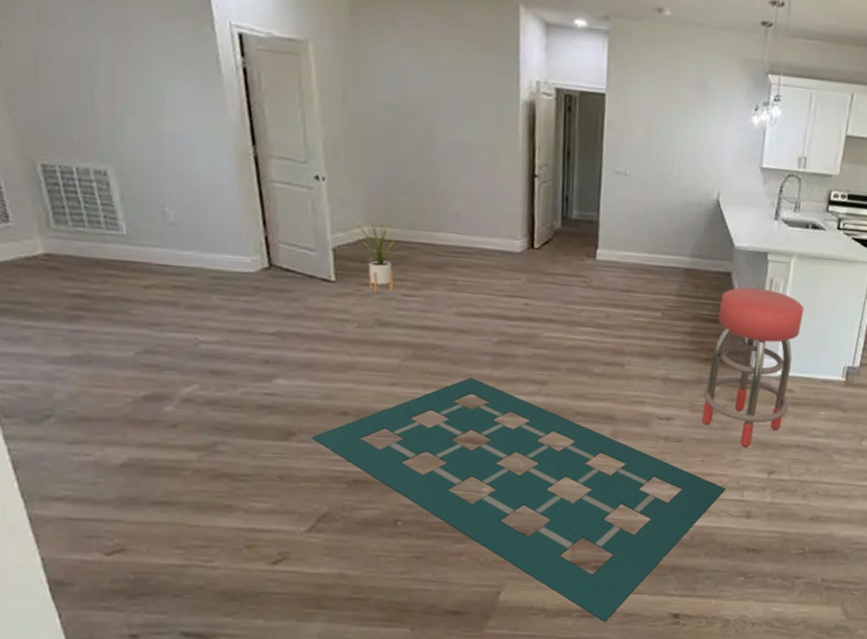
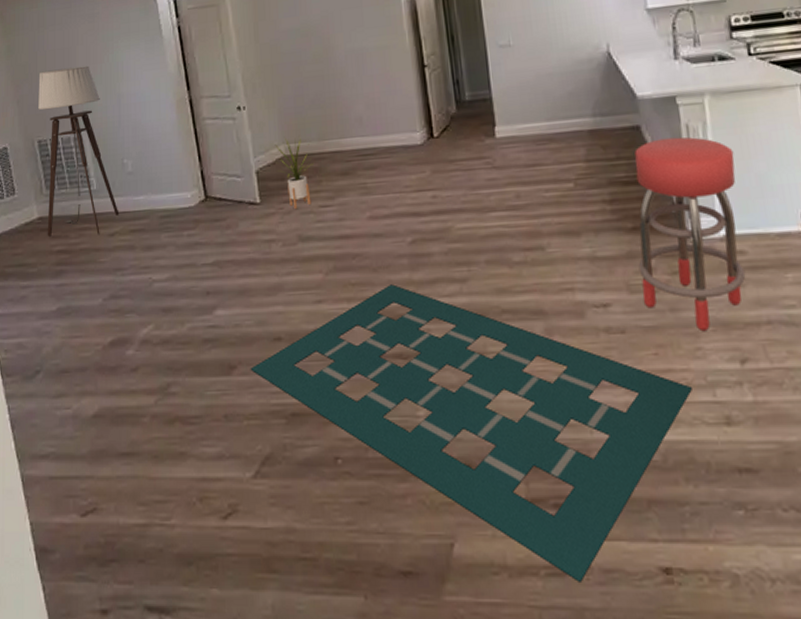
floor lamp: none [40,80,158,285] -> present [38,65,120,237]

